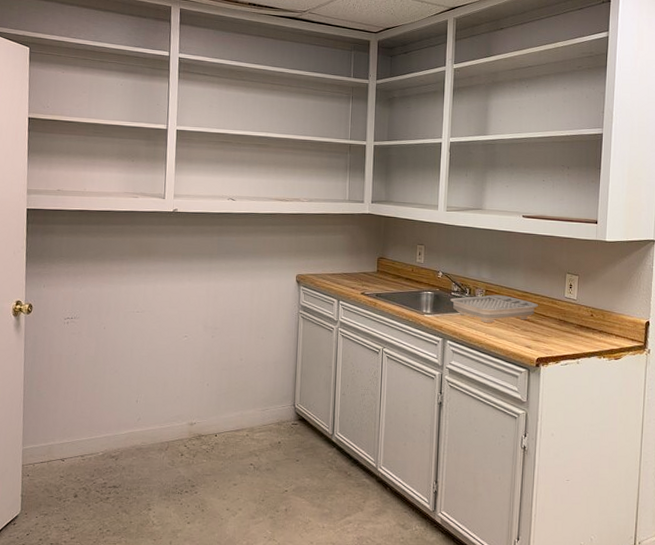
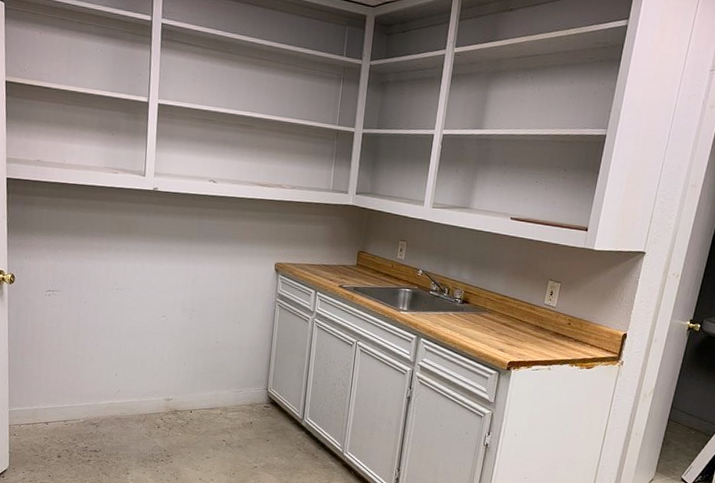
dish rack: present [450,294,539,323] -> none [428,296,517,324]

